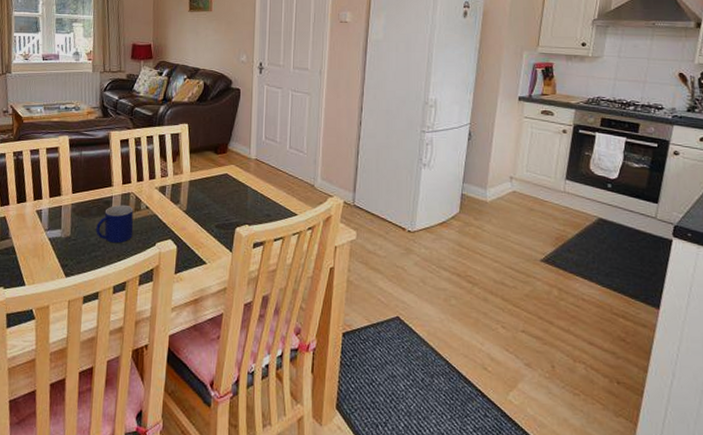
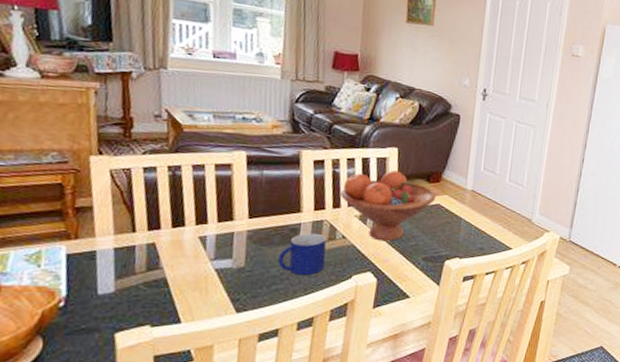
fruit bowl: none [143,145,224,211] -> present [341,170,437,242]

